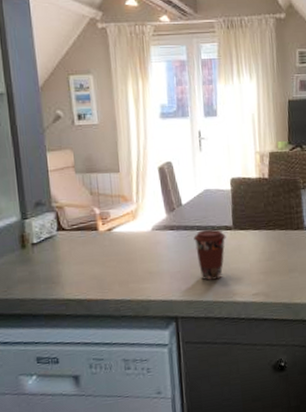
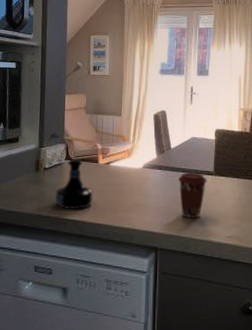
tequila bottle: none [49,227,97,289] -> present [55,158,93,210]

